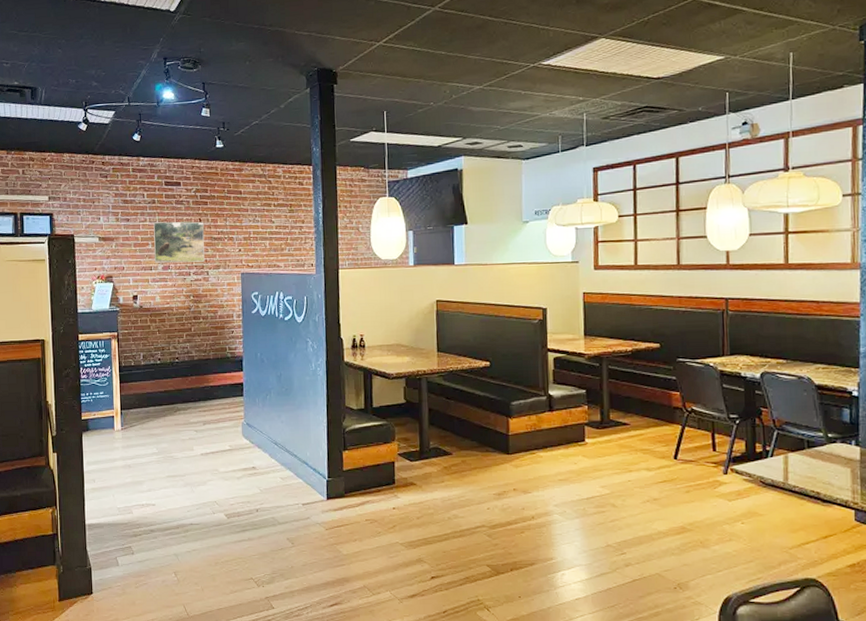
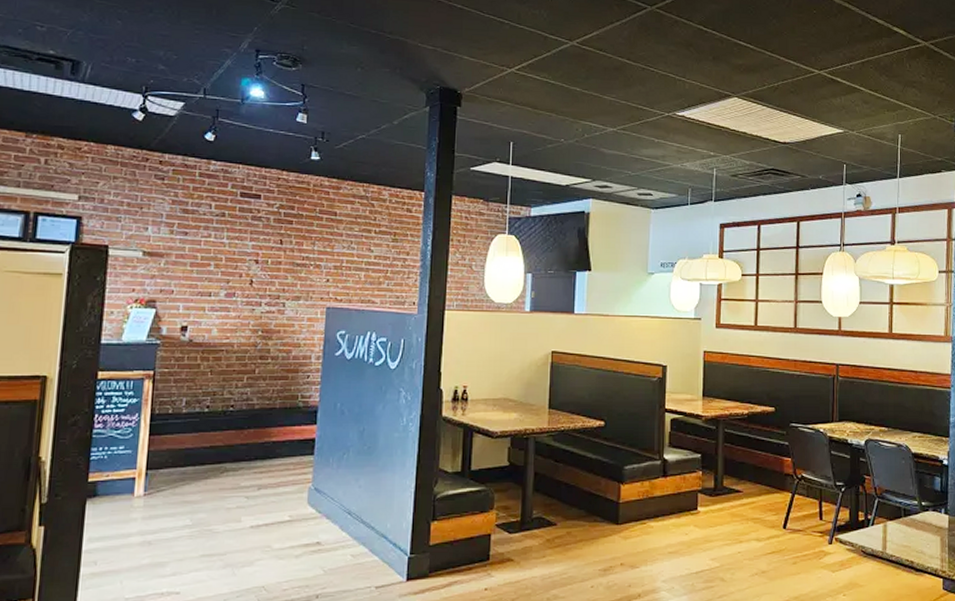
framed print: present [153,221,205,263] -> none [215,239,286,291]

